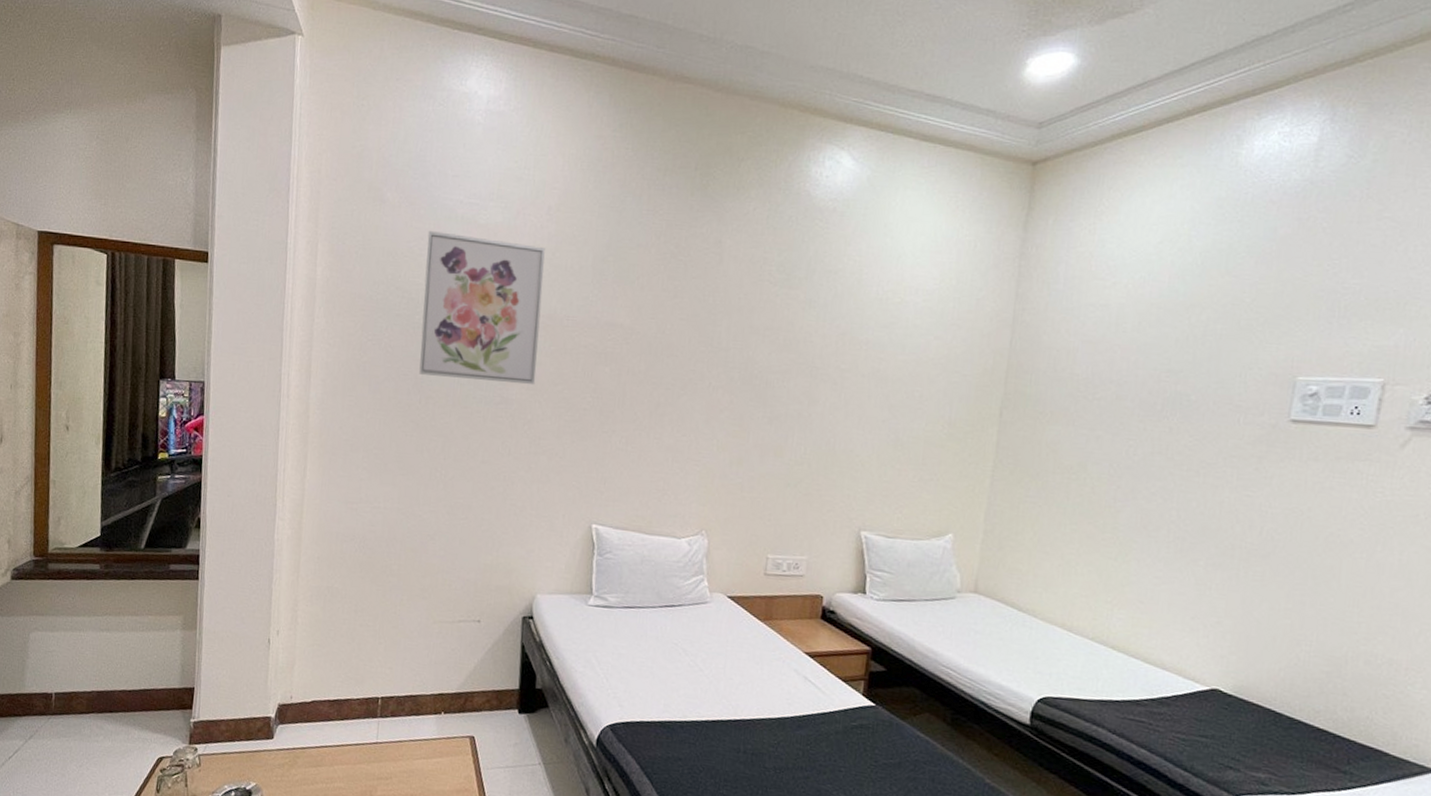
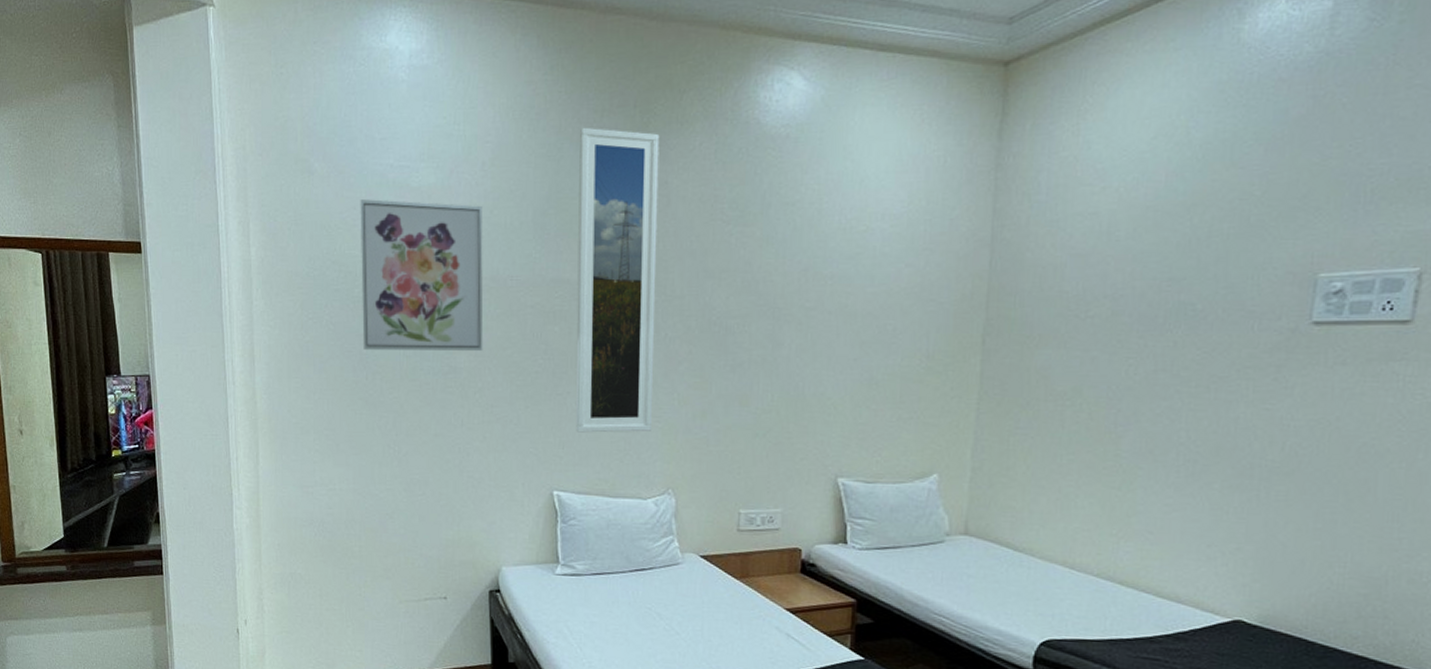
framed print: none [618,183,717,474] -> present [576,127,660,433]

